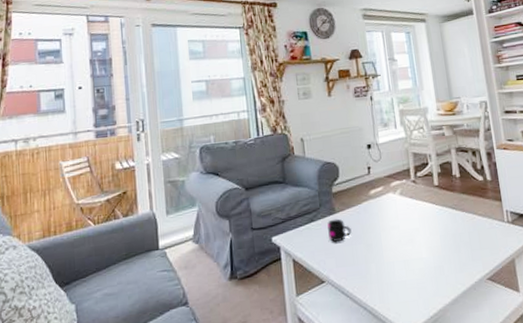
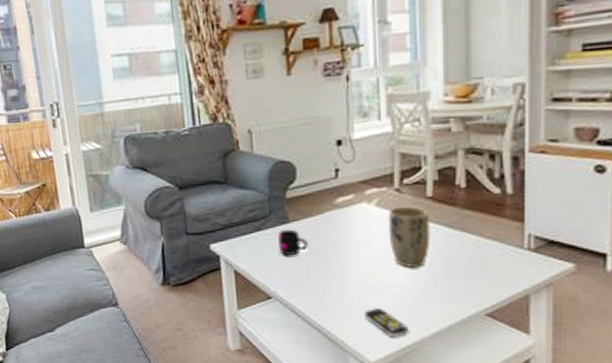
remote control: none [399,281,434,308] -> present [364,307,409,338]
plant pot: none [409,194,441,244] -> present [388,207,431,267]

